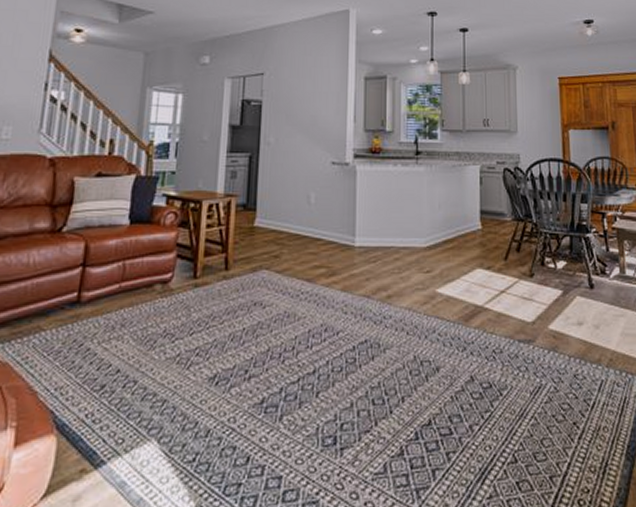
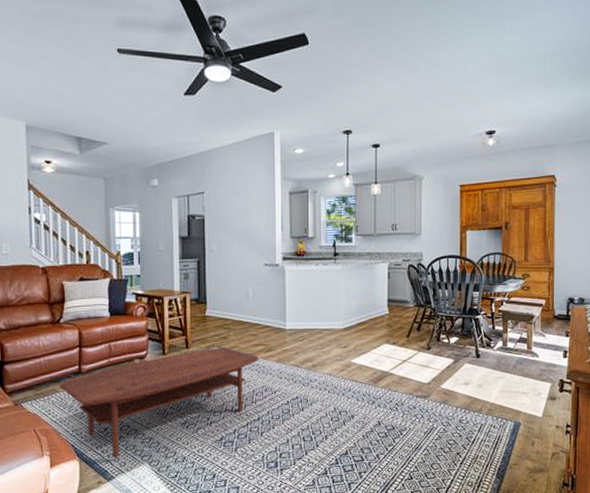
coffee table: none [46,270,319,431] -> present [58,348,259,458]

